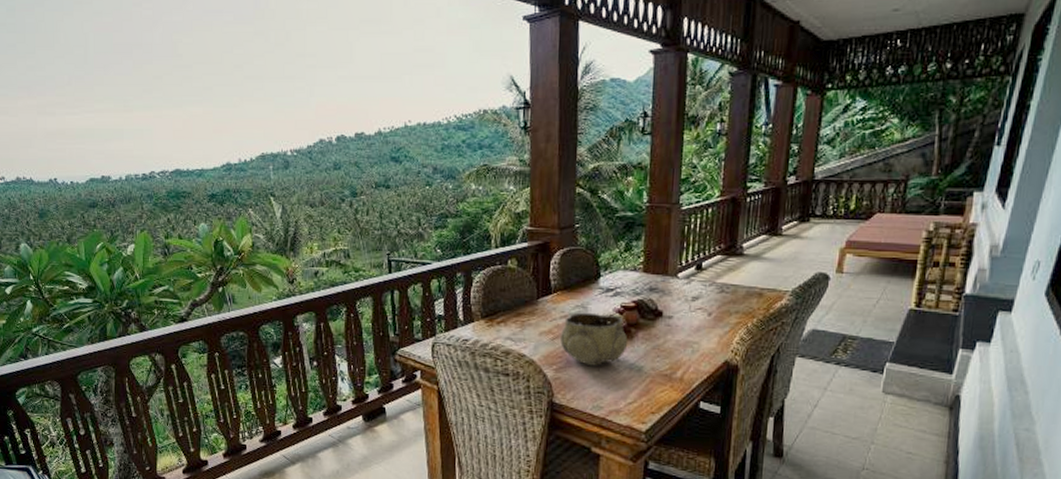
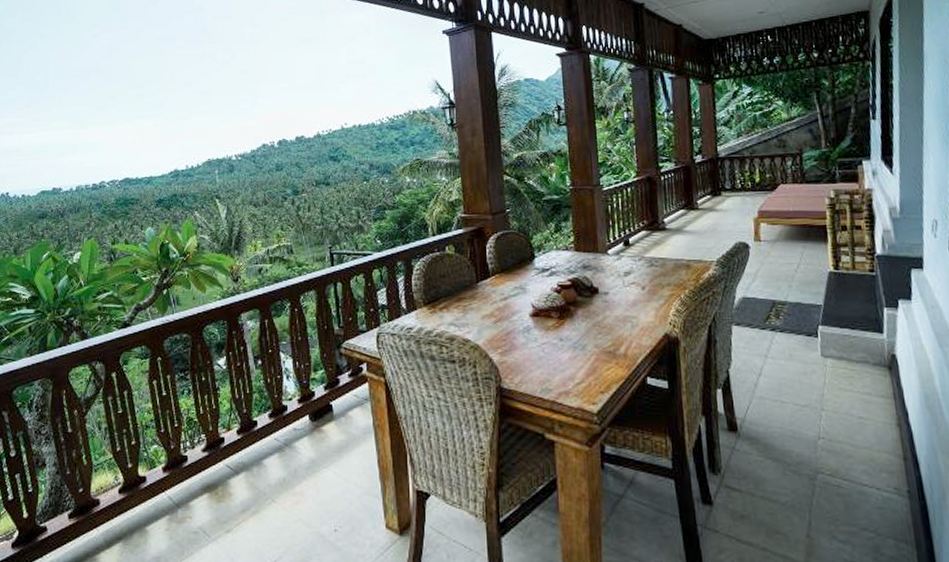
decorative bowl: present [559,312,628,366] -> none [502,293,569,347]

